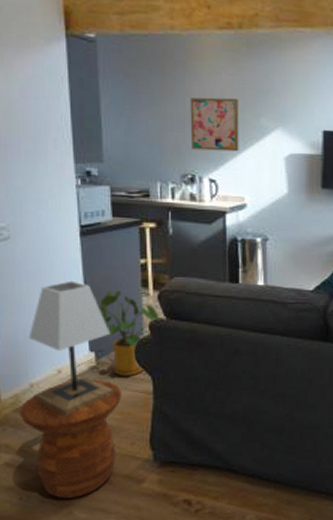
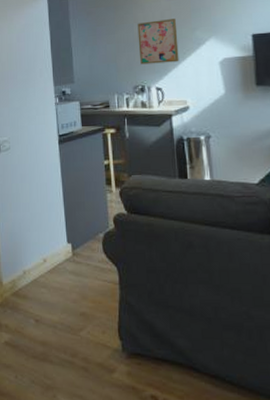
side table: present [20,379,121,499] -> none [16,269,93,382]
lamp: present [28,280,114,416] -> none [22,181,87,302]
house plant: present [95,291,161,376] -> none [71,189,123,266]

